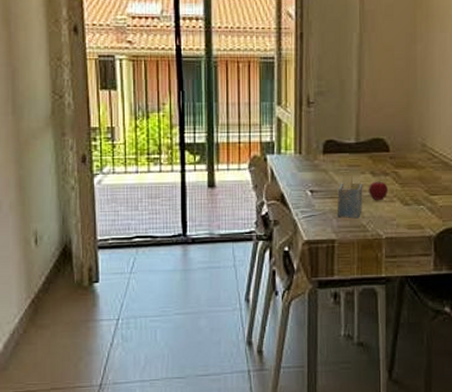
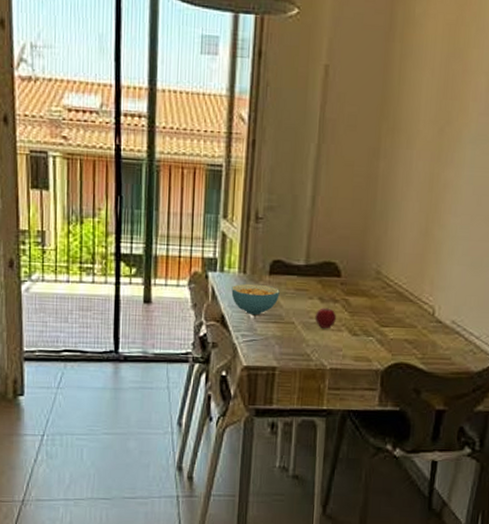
cereal bowl: none [289,163,334,191] -> present [231,283,280,315]
napkin holder: present [337,173,363,219] -> none [281,297,310,347]

